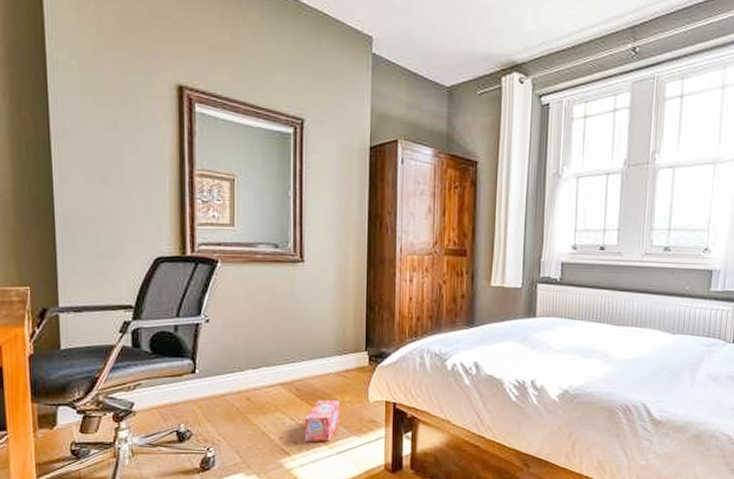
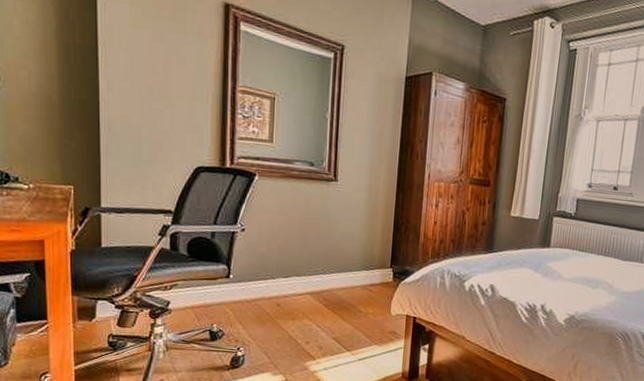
box: present [304,400,340,442] -> none [329,310,364,349]

